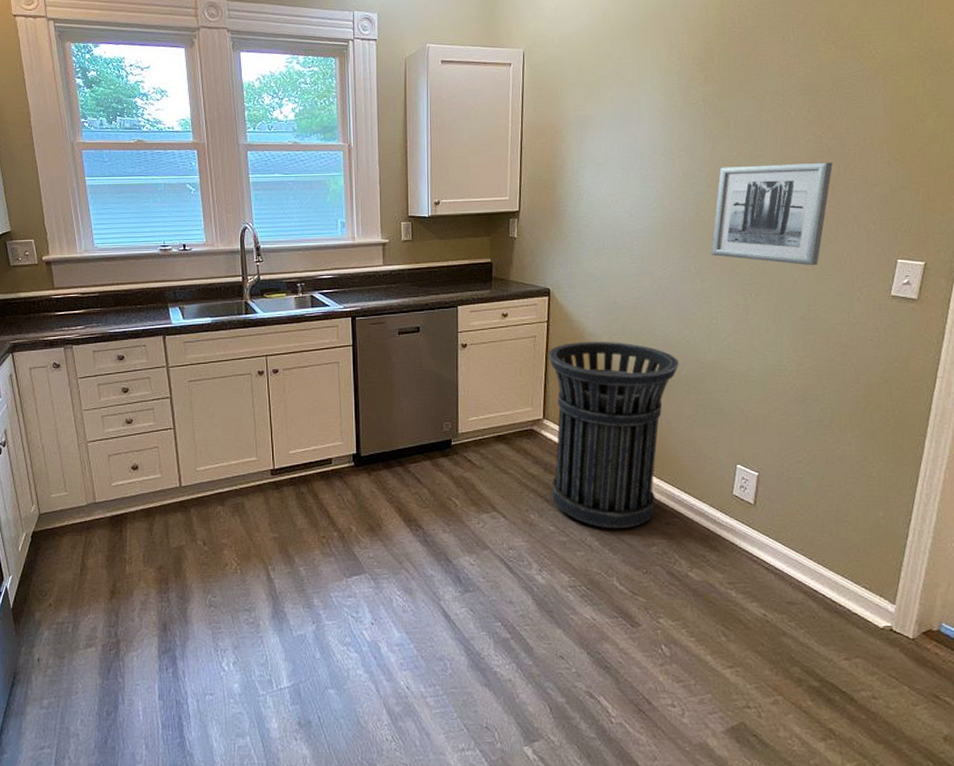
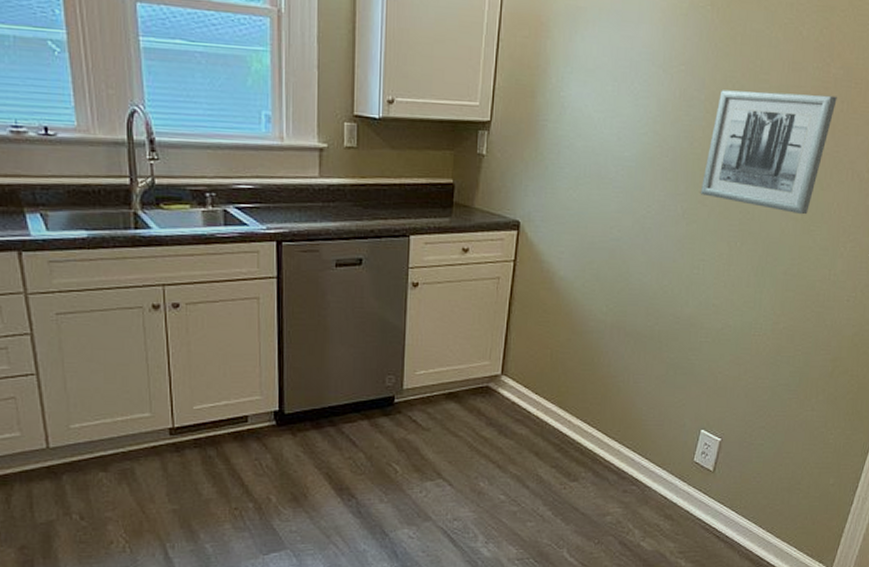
trash can: present [548,341,679,529] -> none [505,286,654,498]

